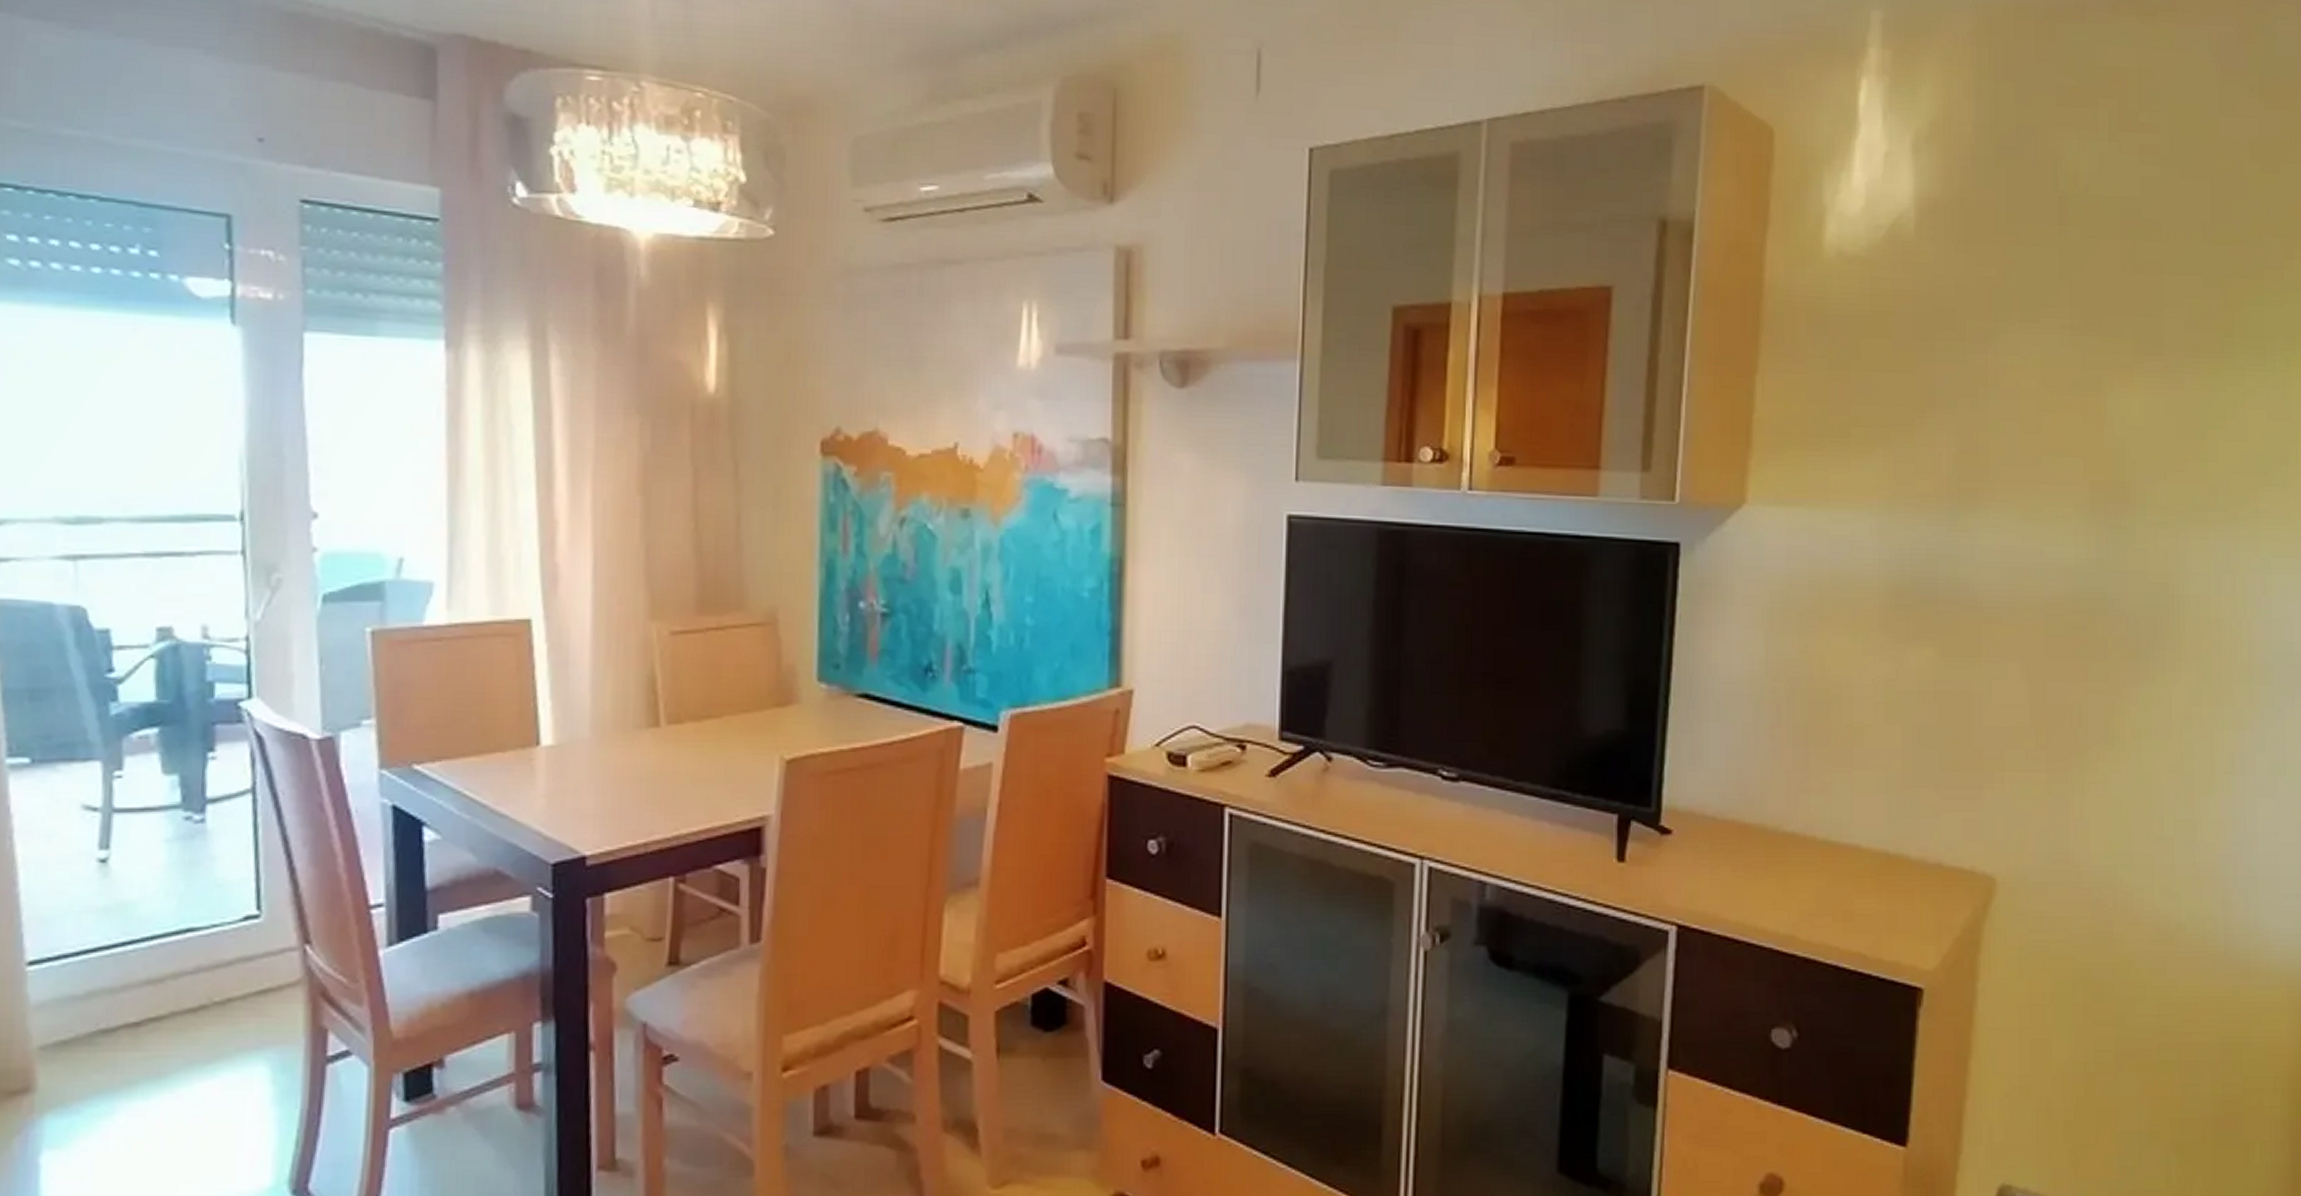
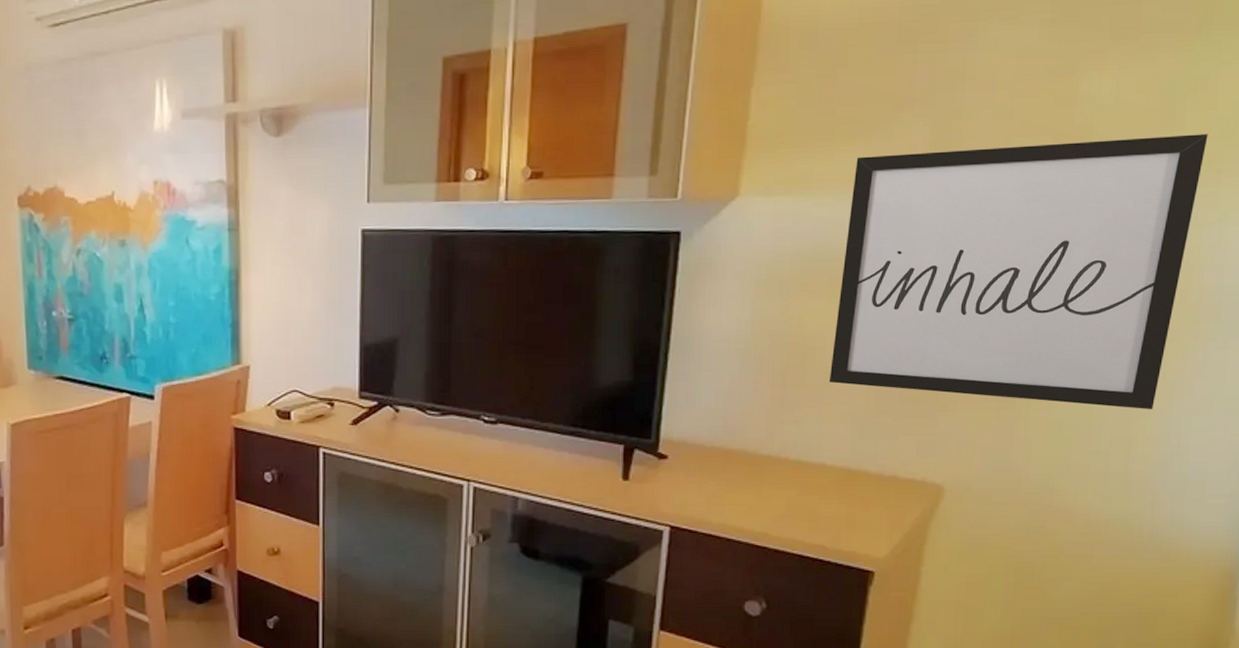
wall art: none [1858,466,2242,789] -> present [829,134,1208,410]

